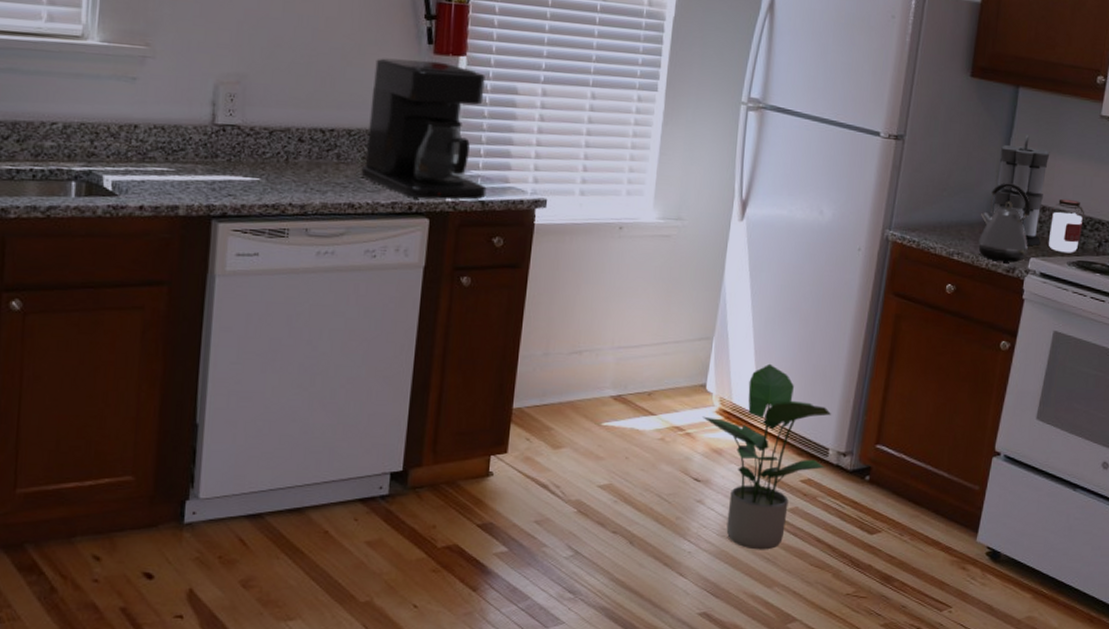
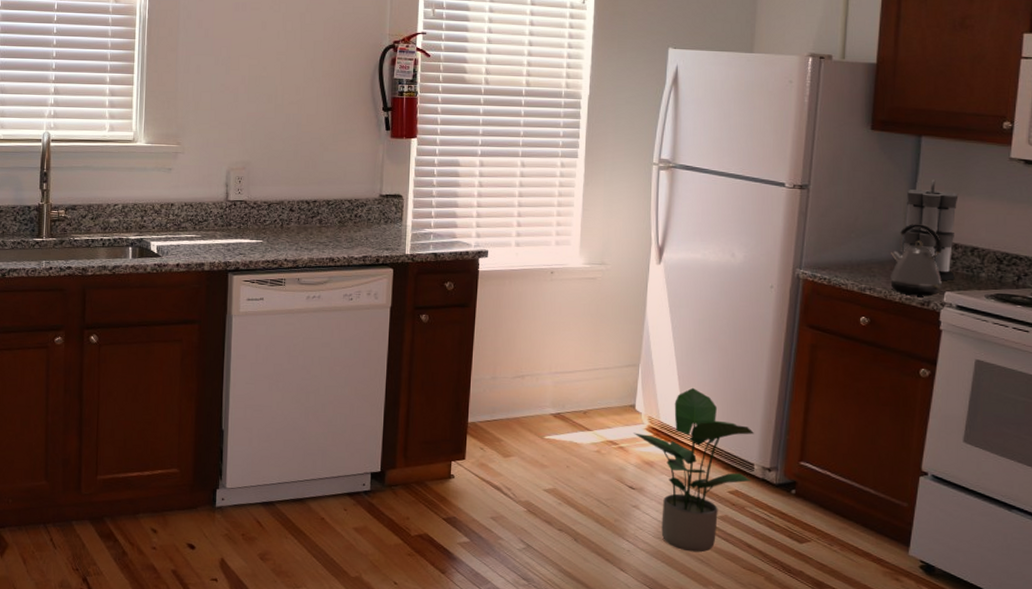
coffee maker: present [361,58,487,199] -> none [338,143,438,253]
jar: present [1049,198,1085,253] -> none [964,236,1001,287]

